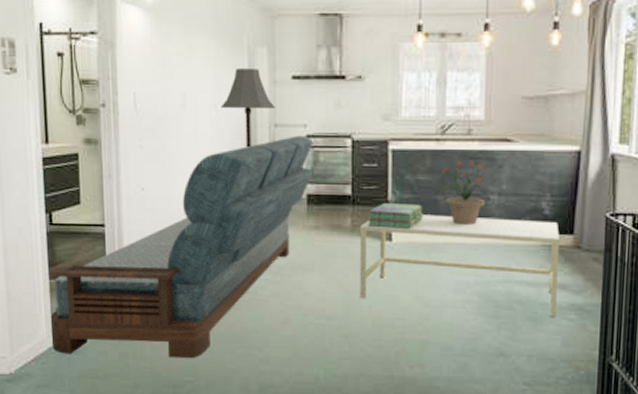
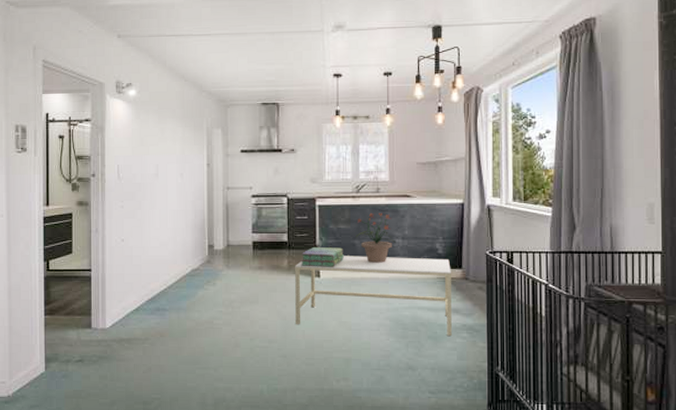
sofa: present [49,135,314,359] -> none [44,195,258,379]
floor lamp: present [221,67,275,148] -> none [185,144,228,206]

